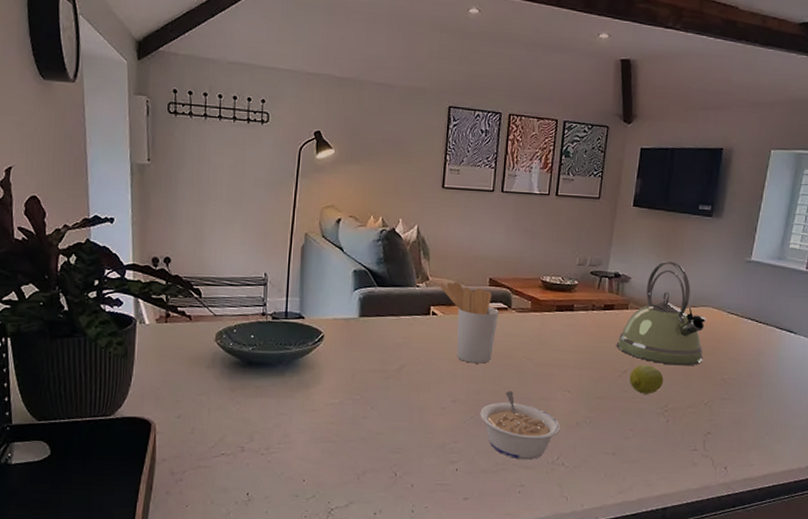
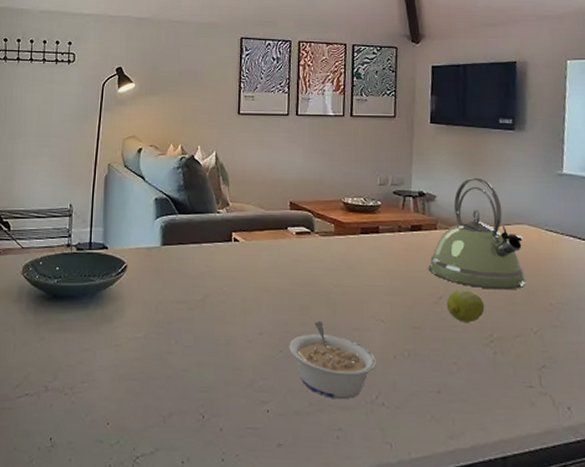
utensil holder: present [440,282,498,364] -> none [240,207,301,292]

